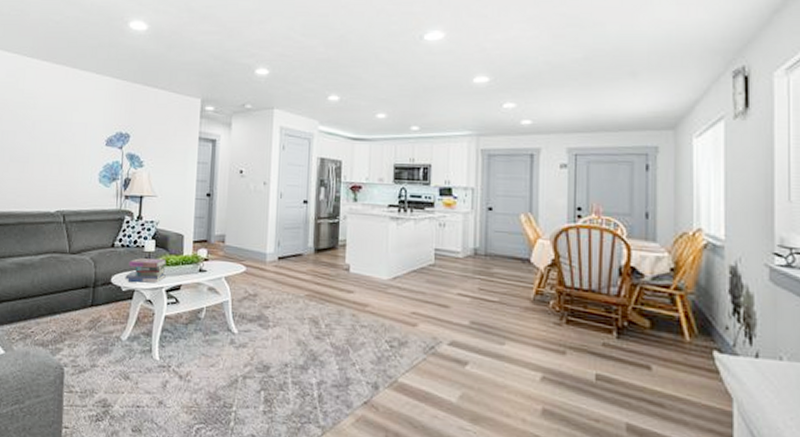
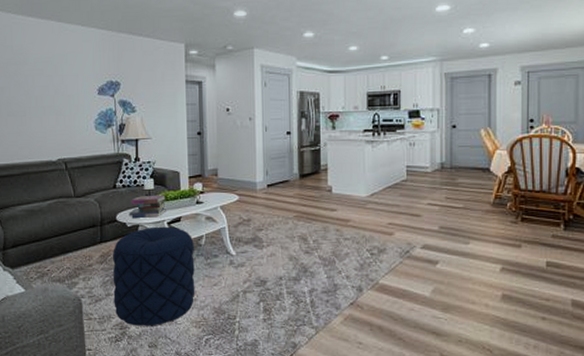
pouf: none [98,294,193,407] -> present [112,226,195,326]

